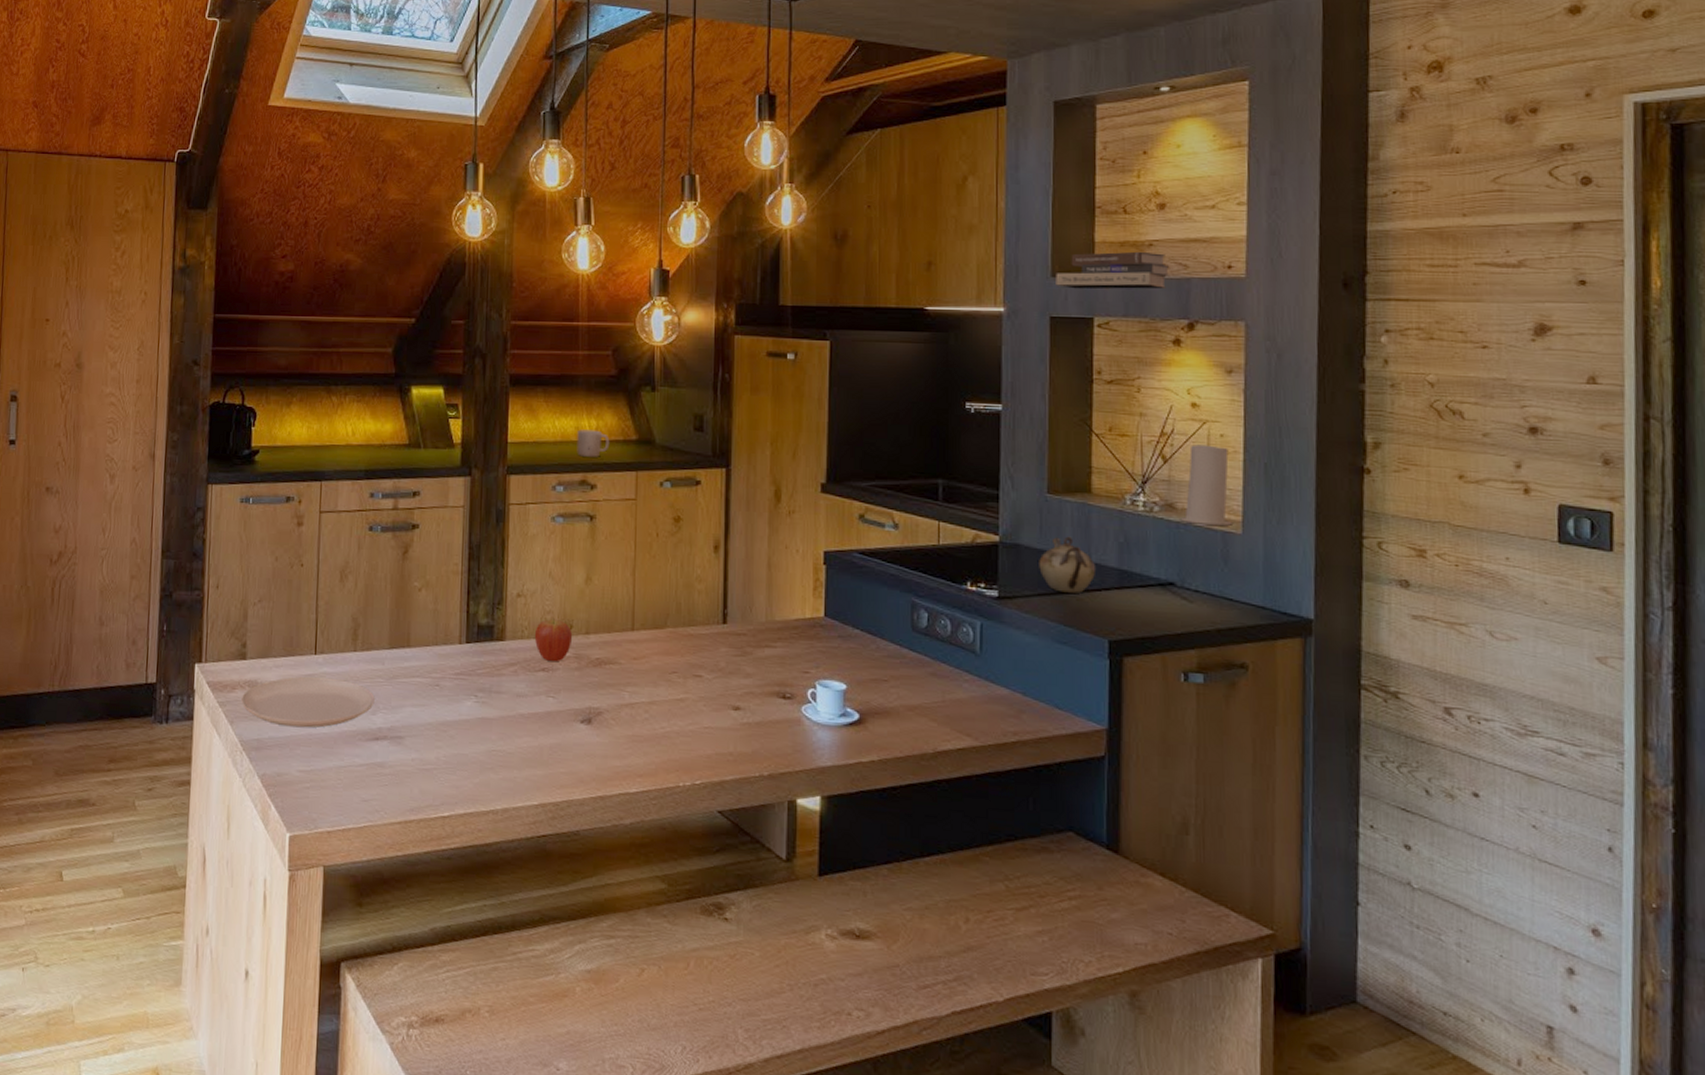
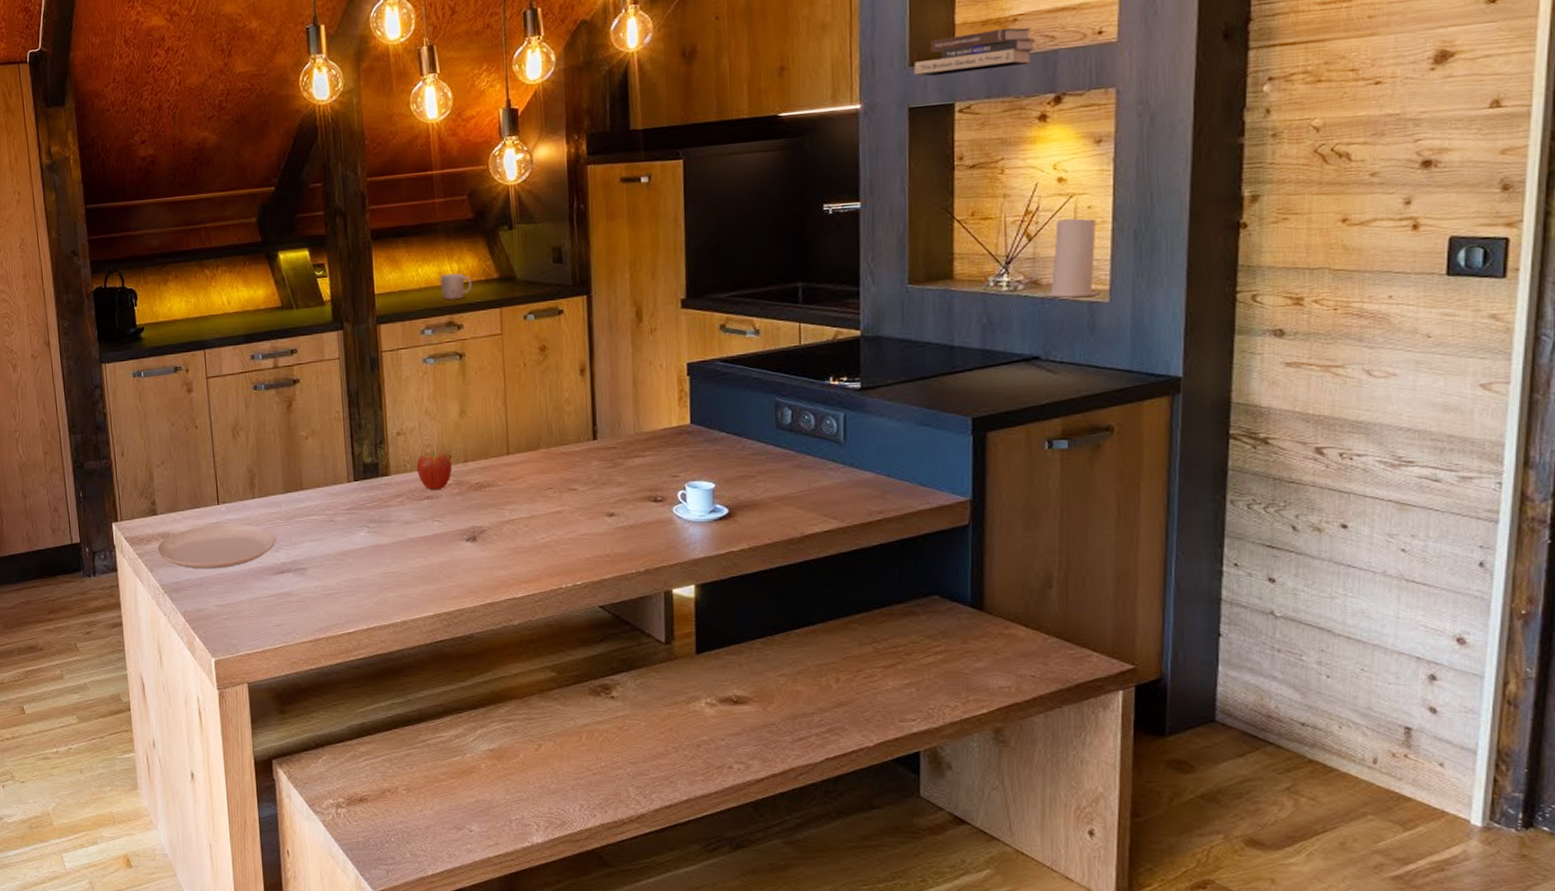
teapot: present [1039,536,1097,593] -> none [901,323,959,378]

